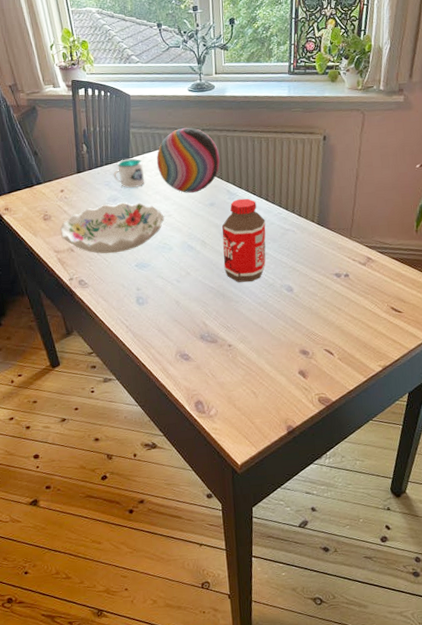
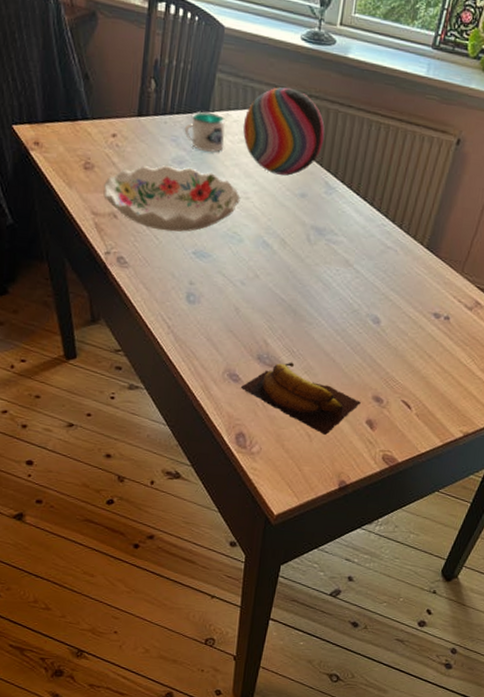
banana: none [191,335,291,390] -> present [240,362,361,435]
bottle: present [222,198,266,282] -> none [302,195,364,303]

